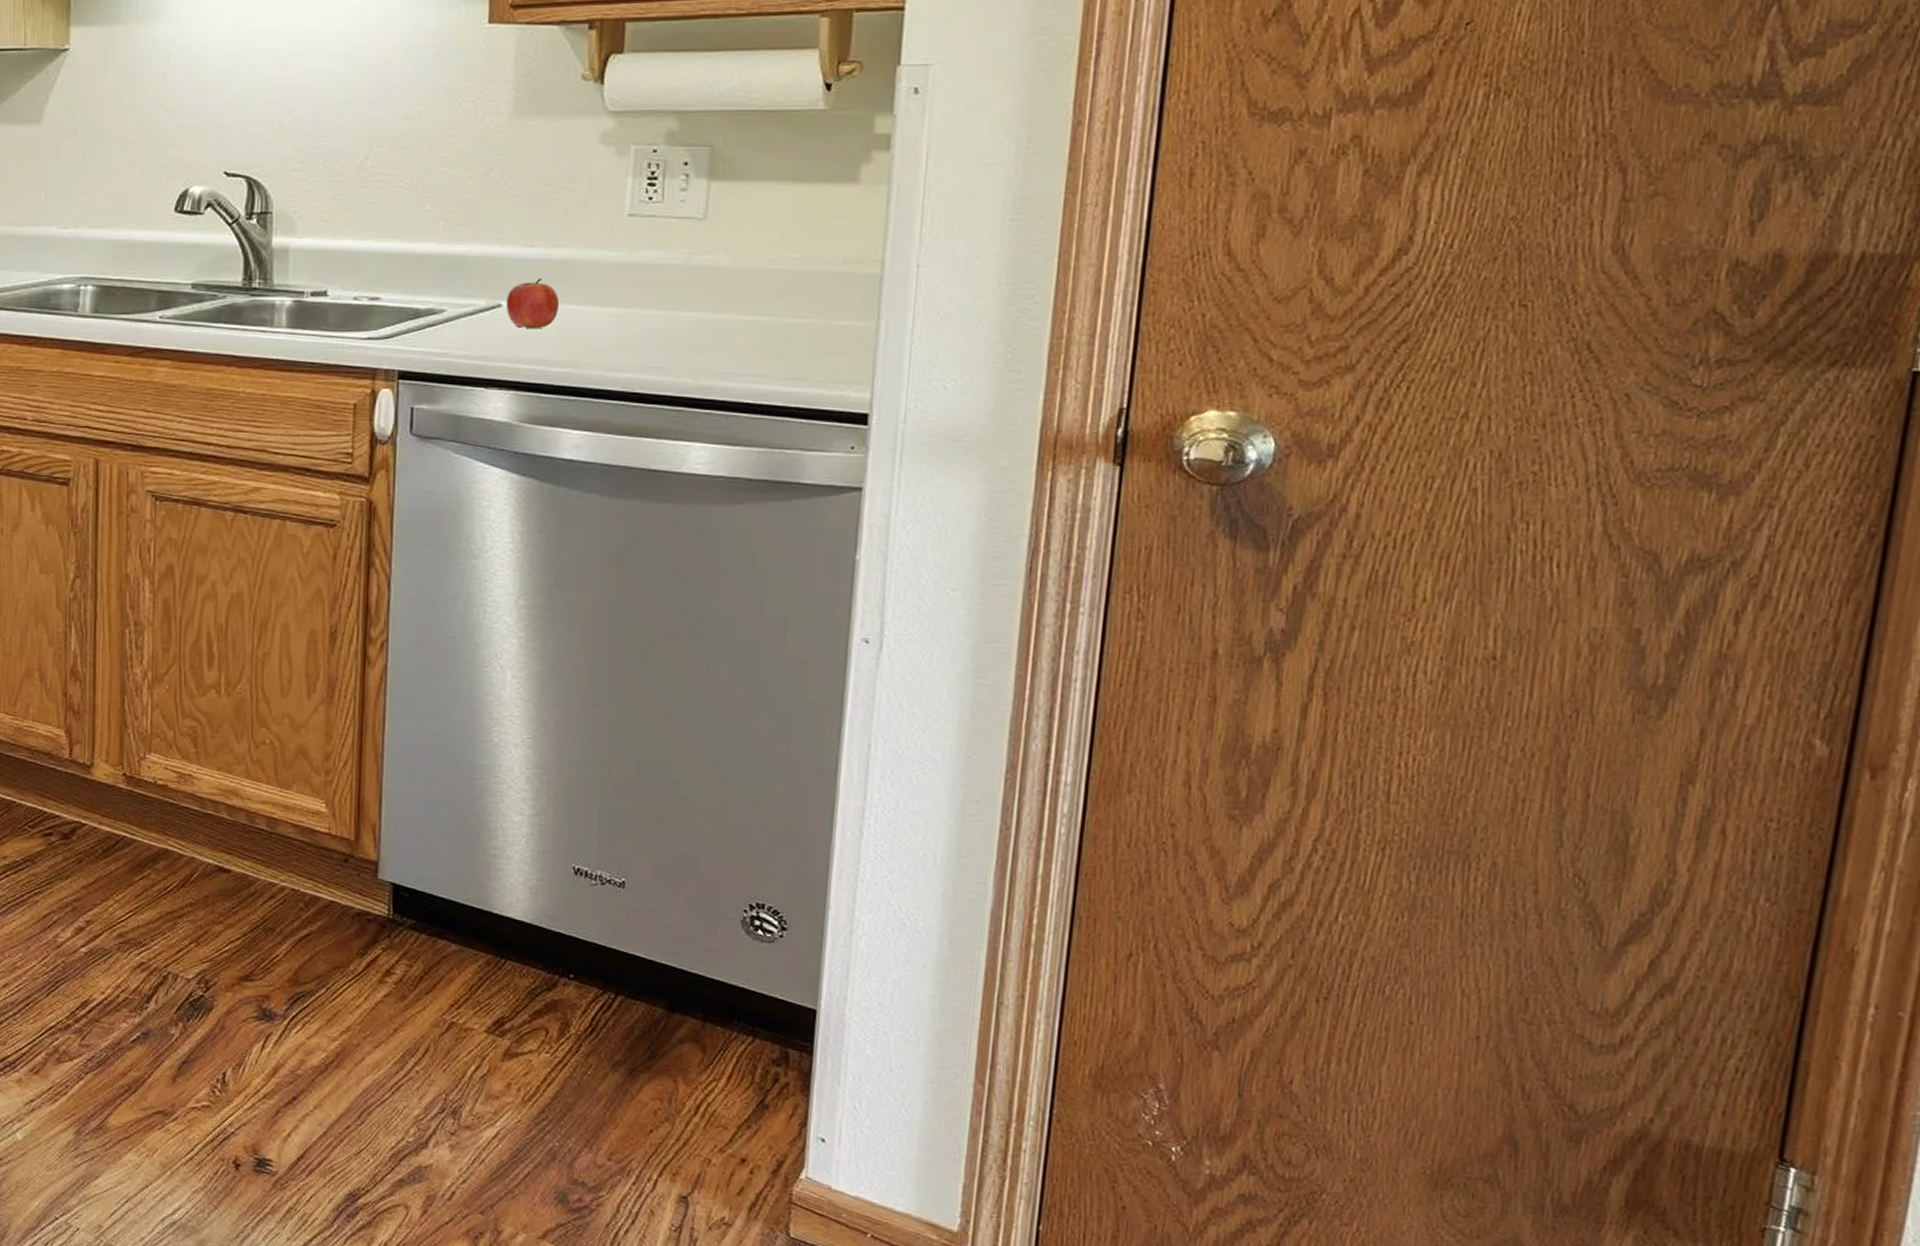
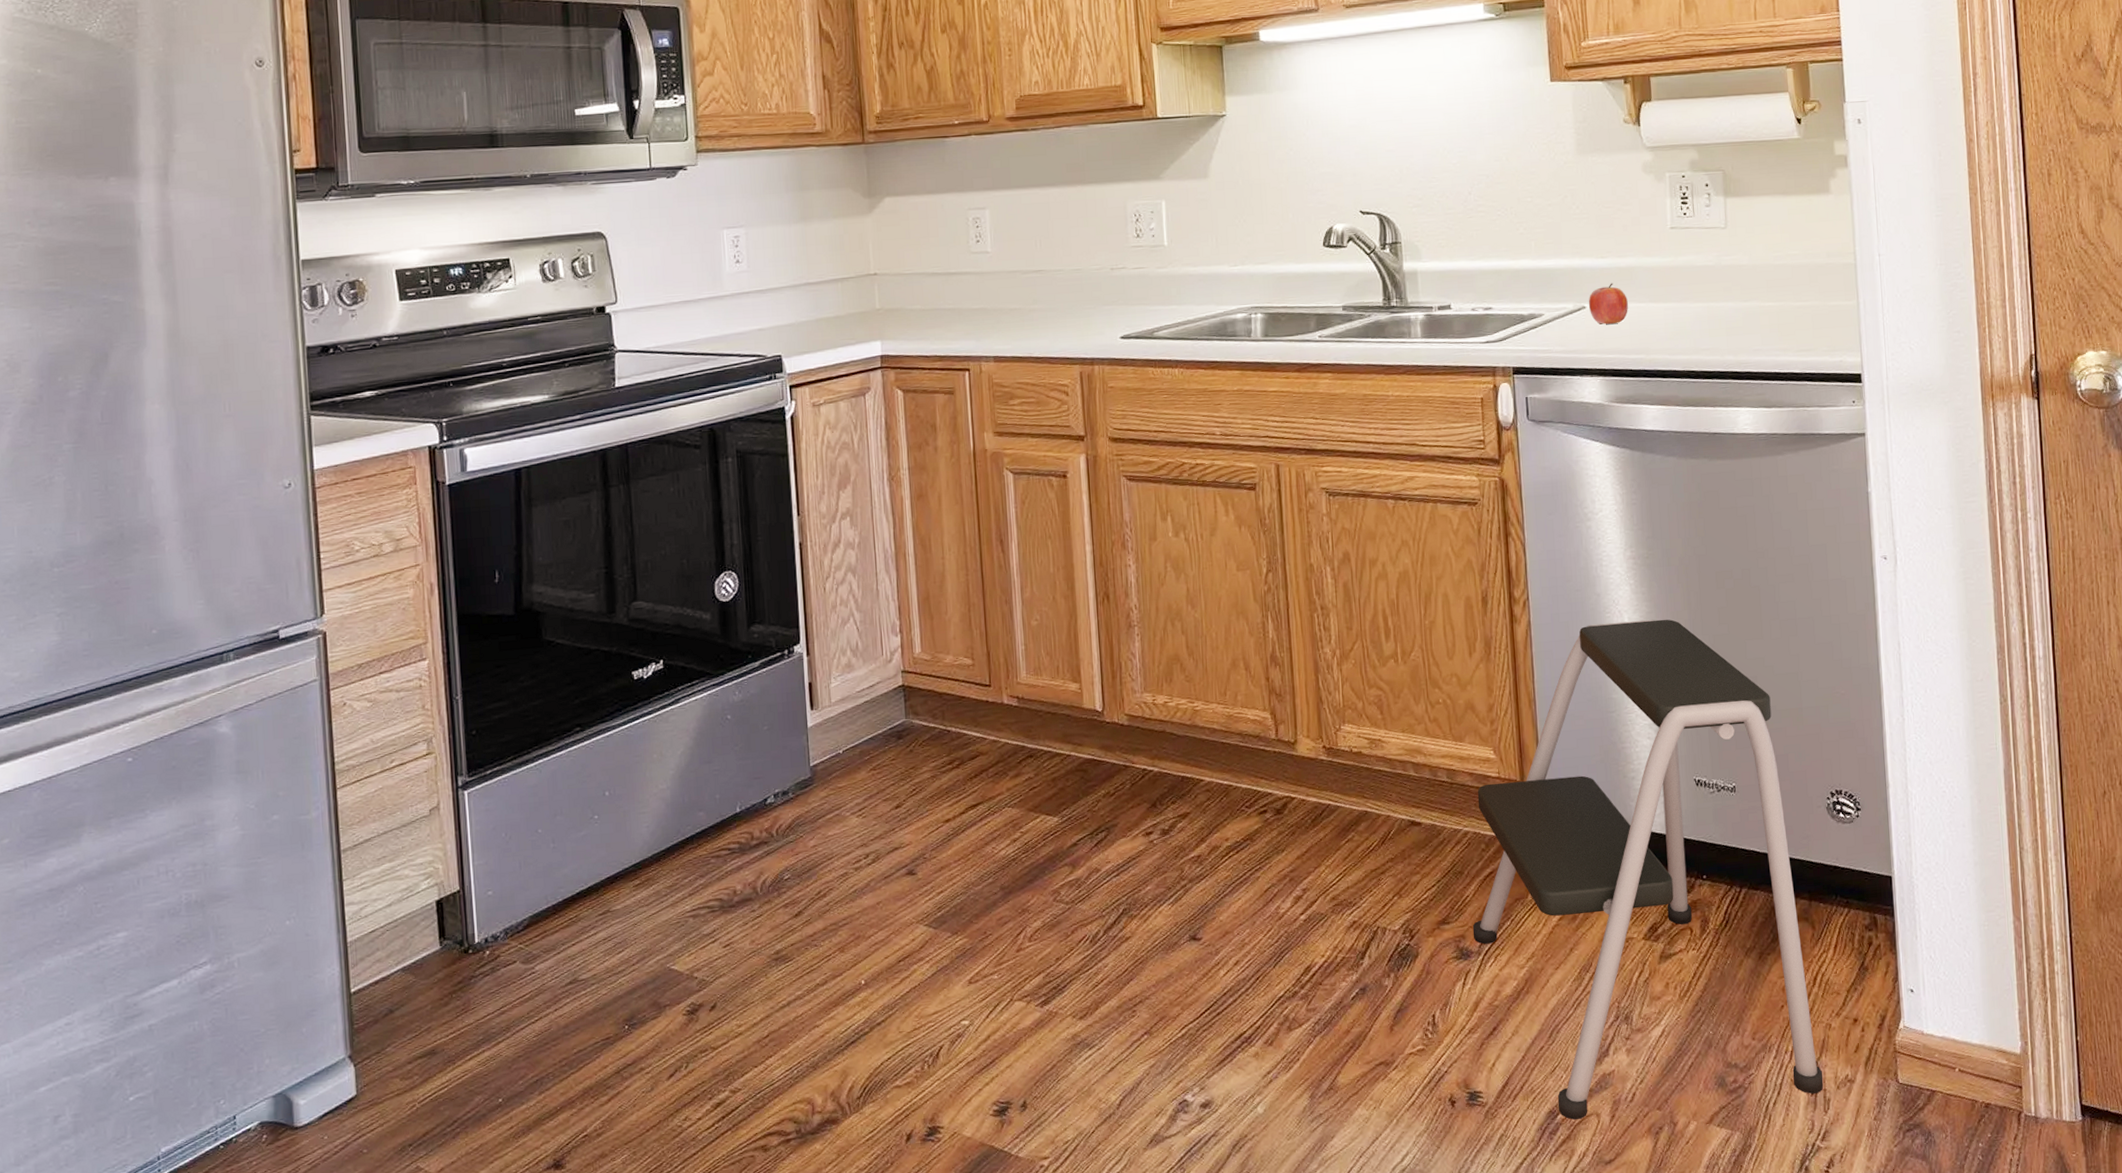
step stool: none [279,678,693,1230] -> present [1472,619,1824,1120]

